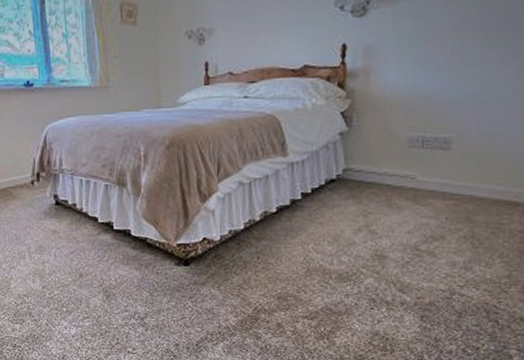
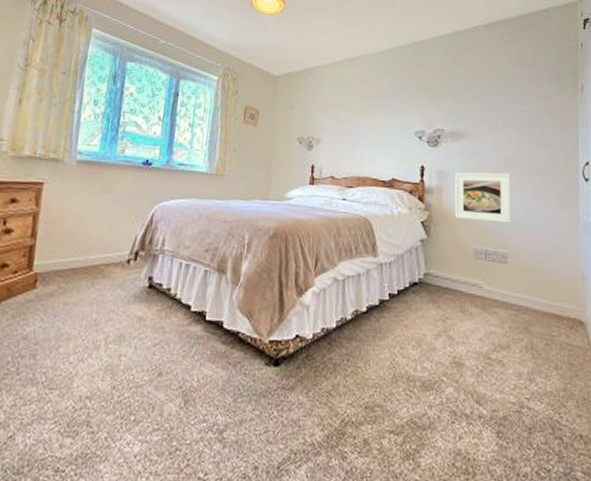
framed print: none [384,37,468,104] -> present [454,172,512,223]

